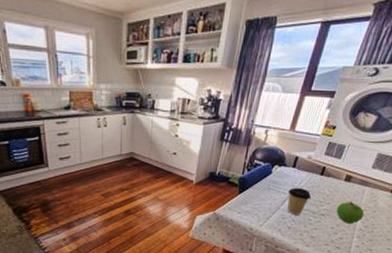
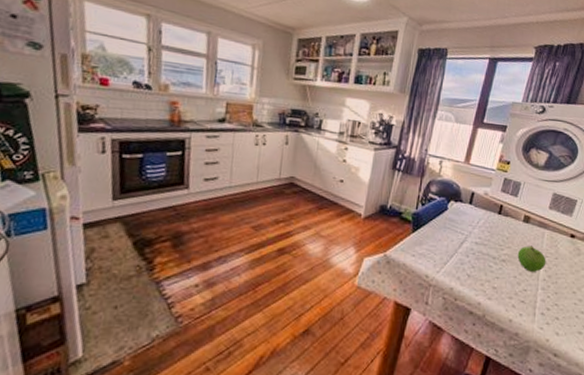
coffee cup: present [287,188,312,215] -> none [466,228,491,261]

